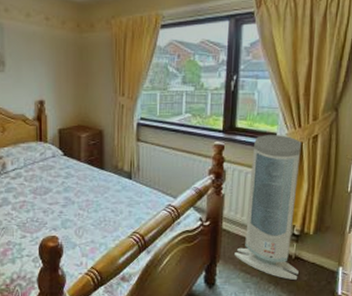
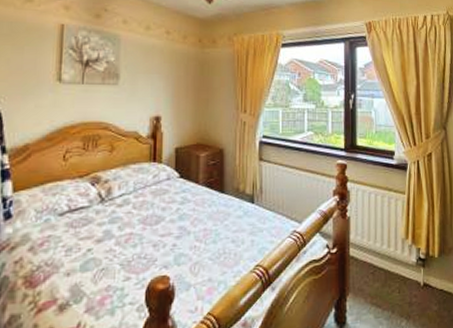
air purifier: present [234,135,302,281] -> none [364,153,429,312]

